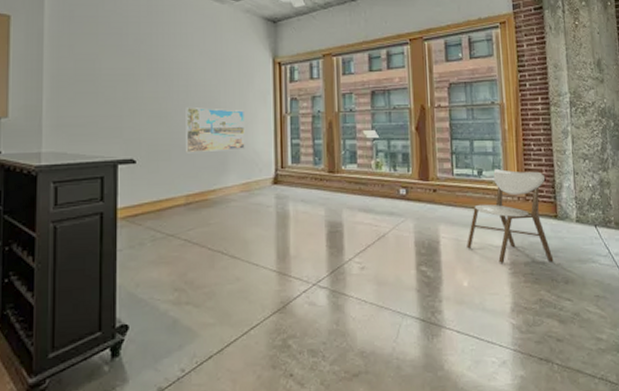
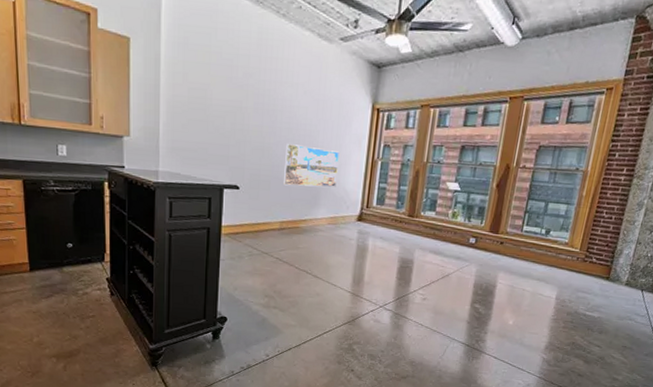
dining chair: present [467,168,554,265] -> none [519,230,609,315]

